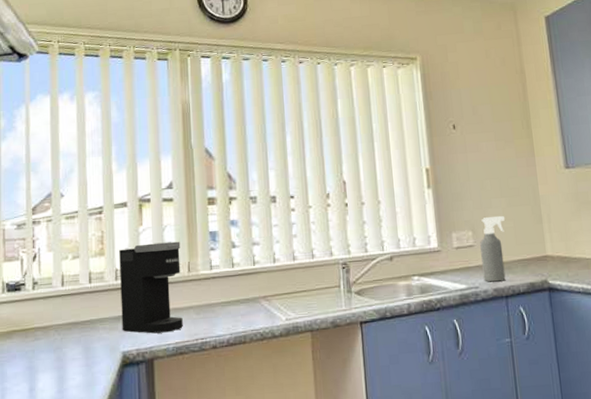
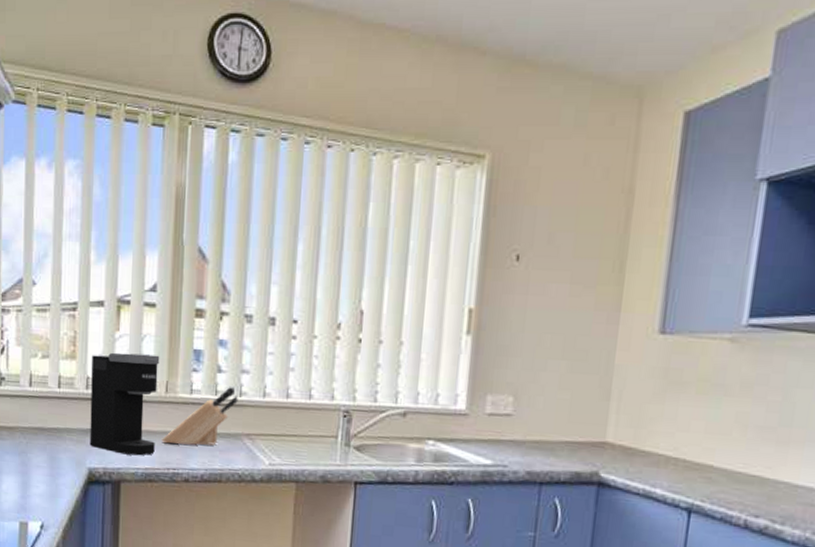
knife block: none [188,258,252,317] -> present [162,387,238,445]
spray bottle: present [480,215,506,282] -> none [516,382,560,464]

